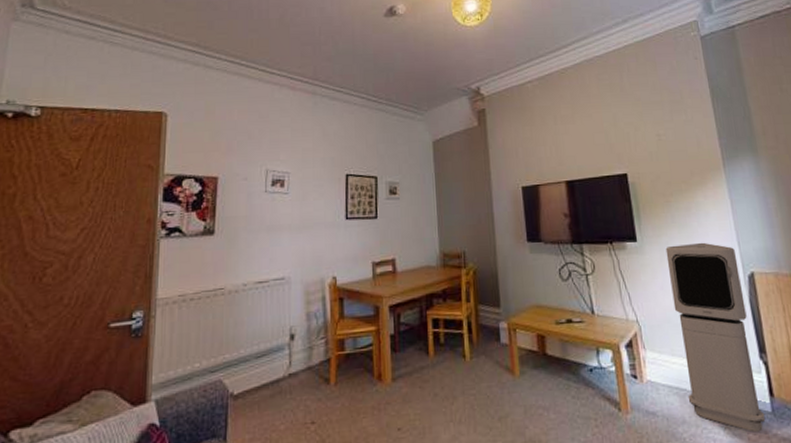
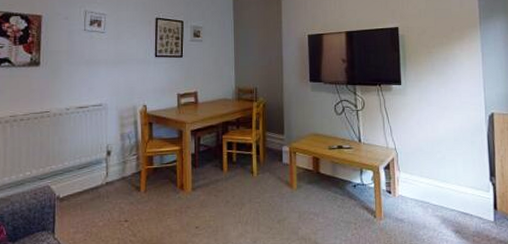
air purifier: present [665,242,766,433] -> none [424,87,488,236]

